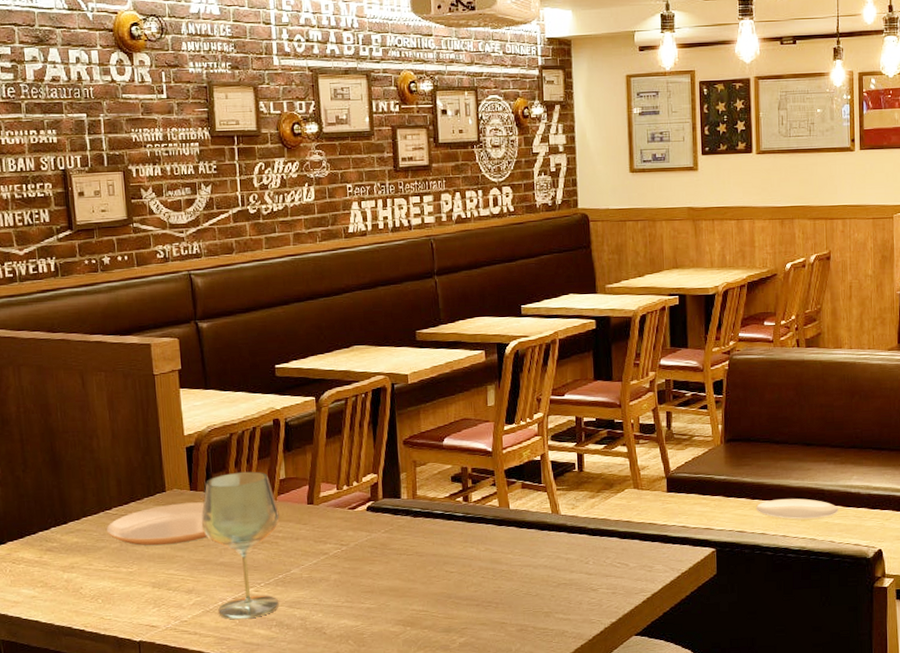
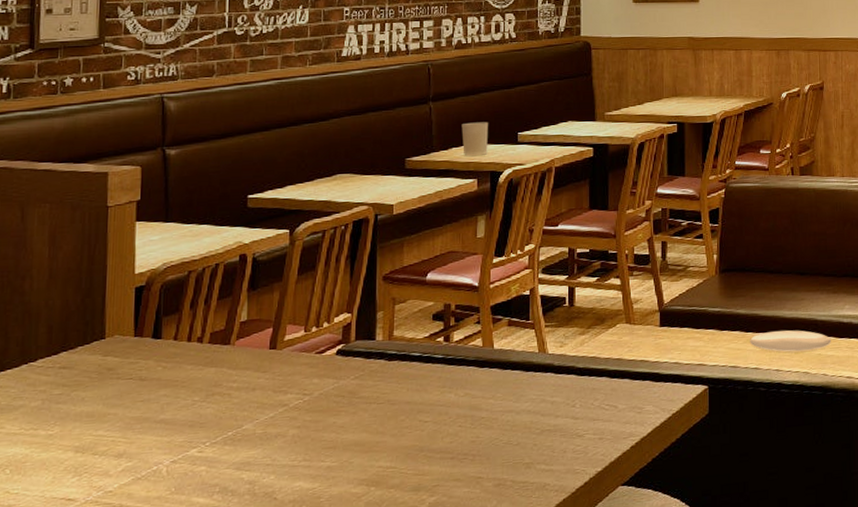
plate: present [106,502,208,546] -> none [28,349,150,403]
wine glass: present [201,471,280,620] -> none [143,313,236,487]
candle holder: none [466,295,493,329] -> present [461,122,488,157]

